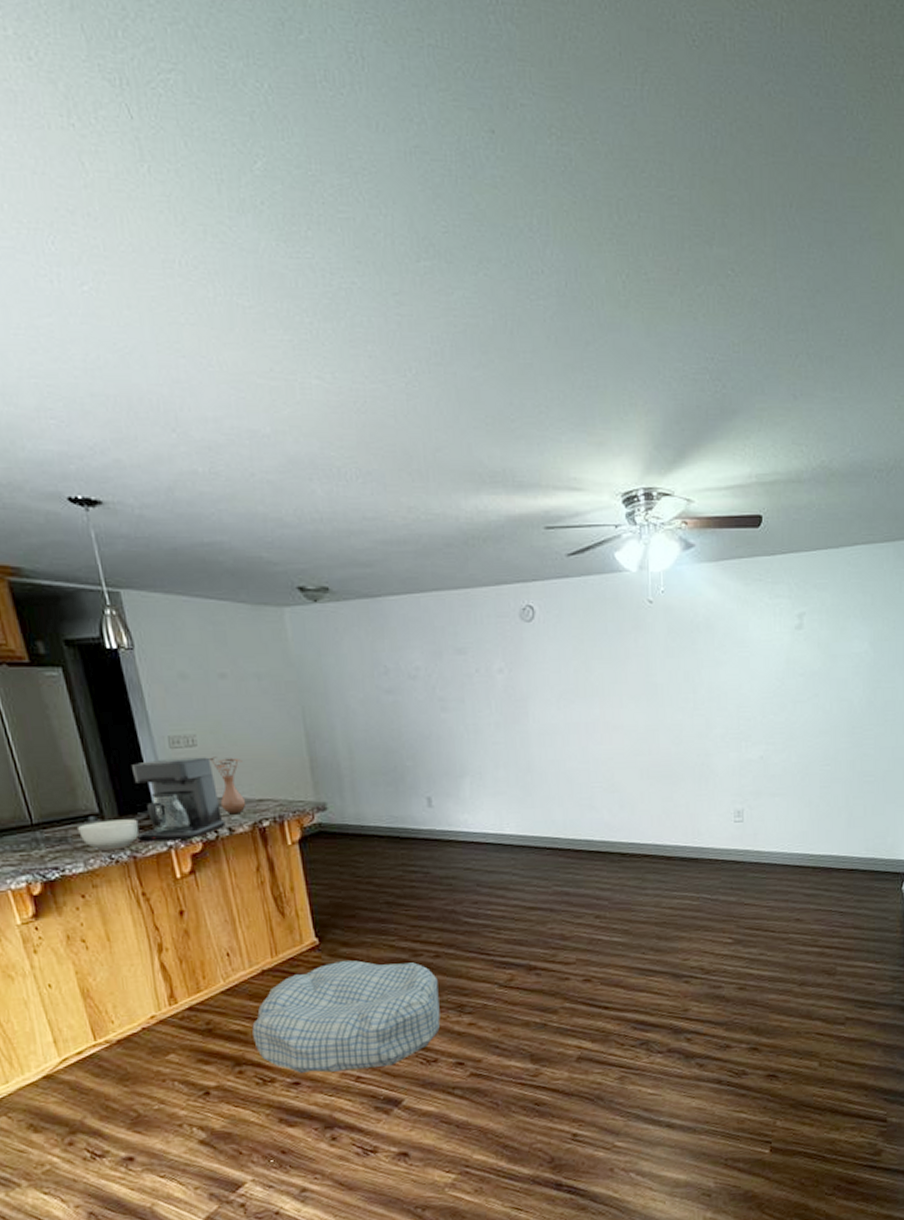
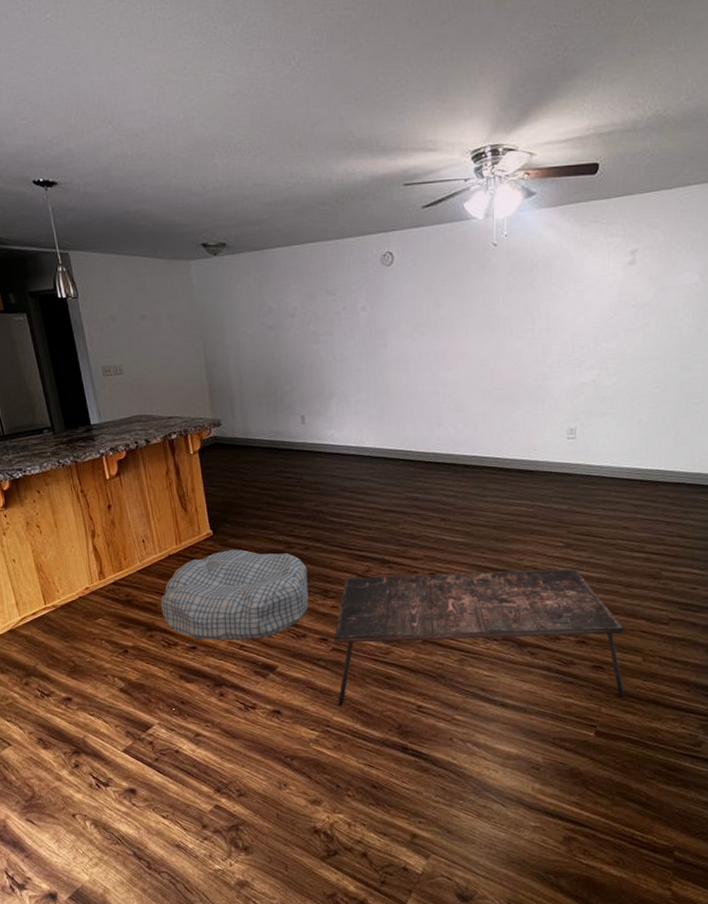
bowl: present [76,819,139,851] -> none [35,432,80,456]
coffee maker: present [131,757,226,842] -> none [74,383,143,450]
vase: present [209,757,246,815] -> none [132,382,159,429]
coffee table: none [472,968,802,1141] -> present [334,569,625,706]

